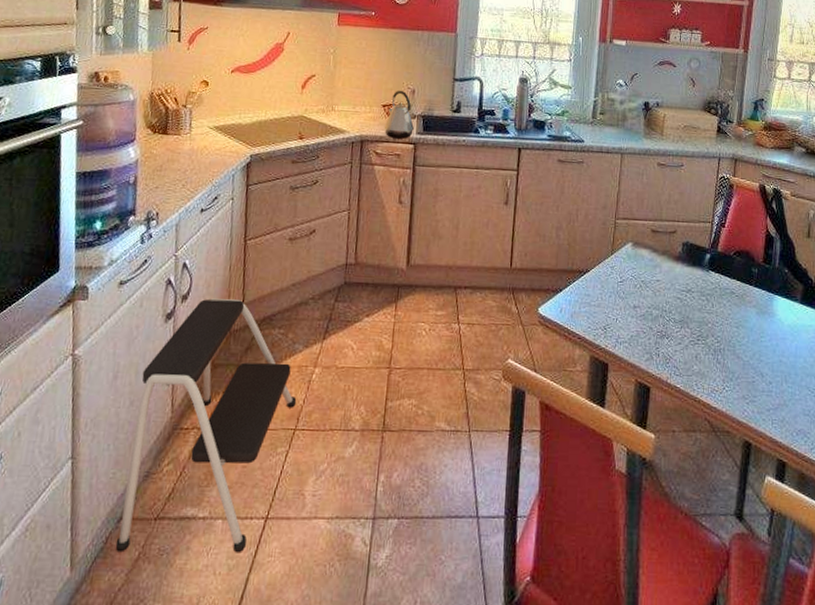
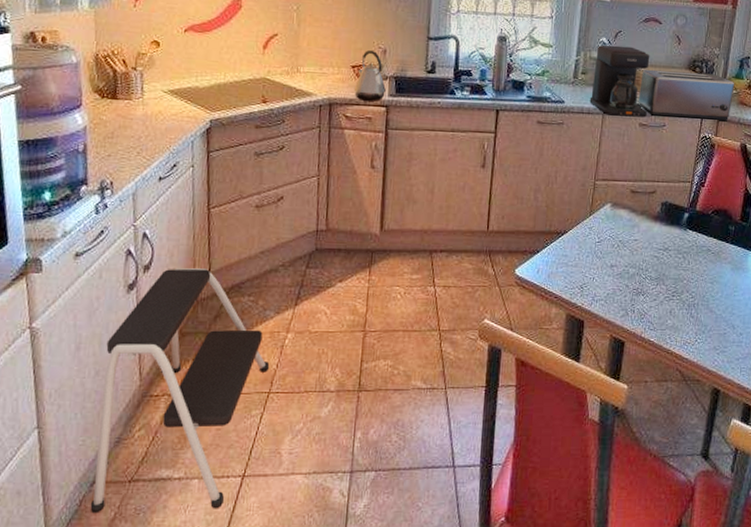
coffee maker: none [608,86,666,157] -> present [589,44,650,118]
toaster: none [655,110,750,161] -> present [638,69,735,120]

